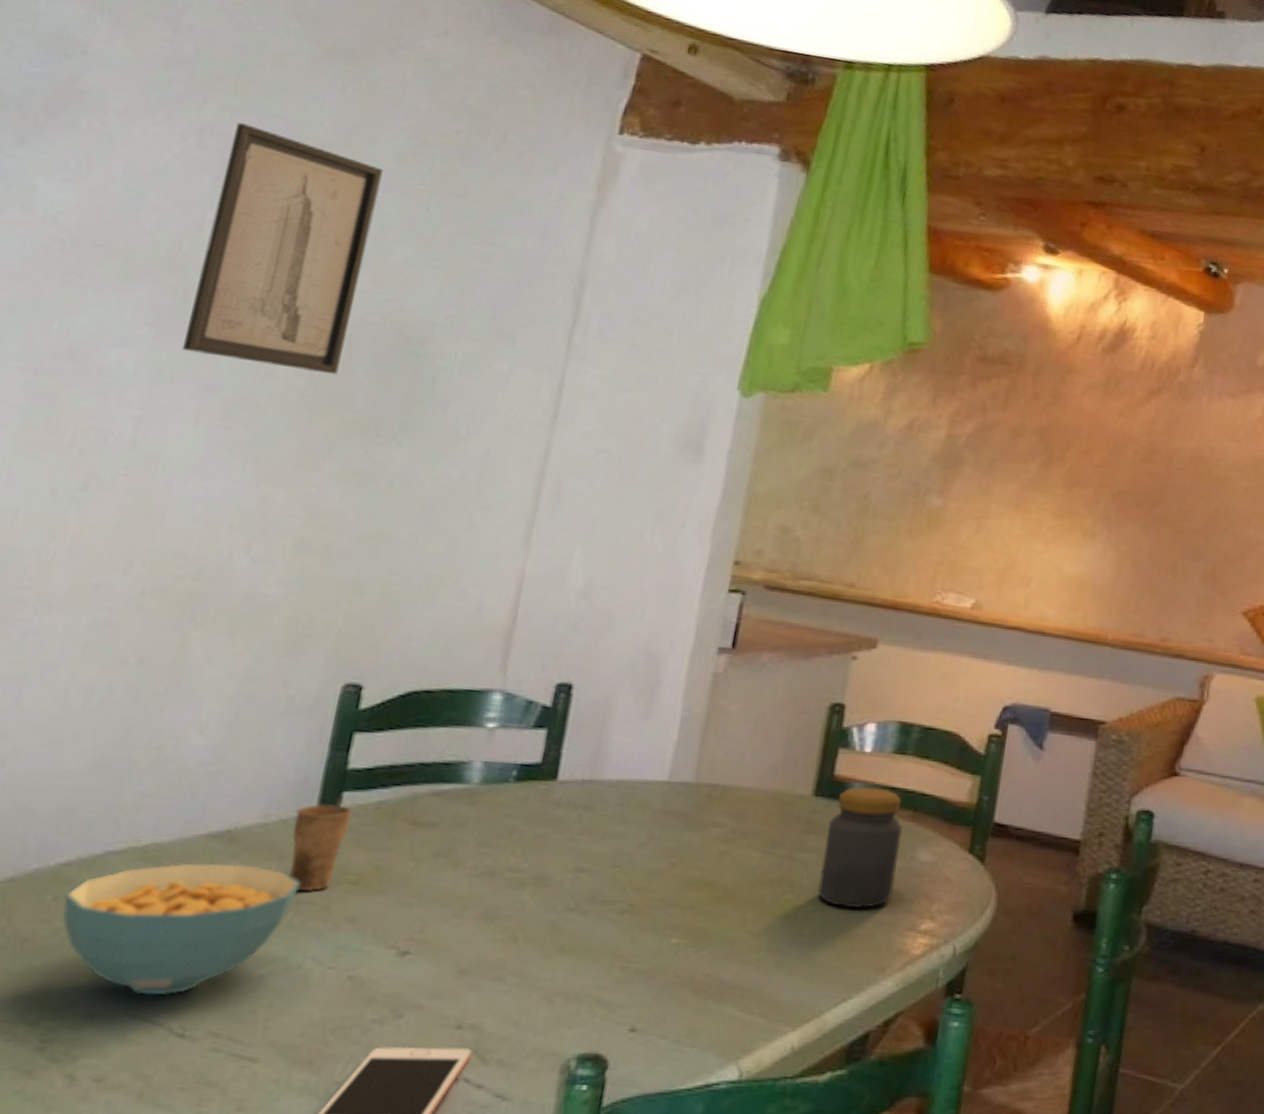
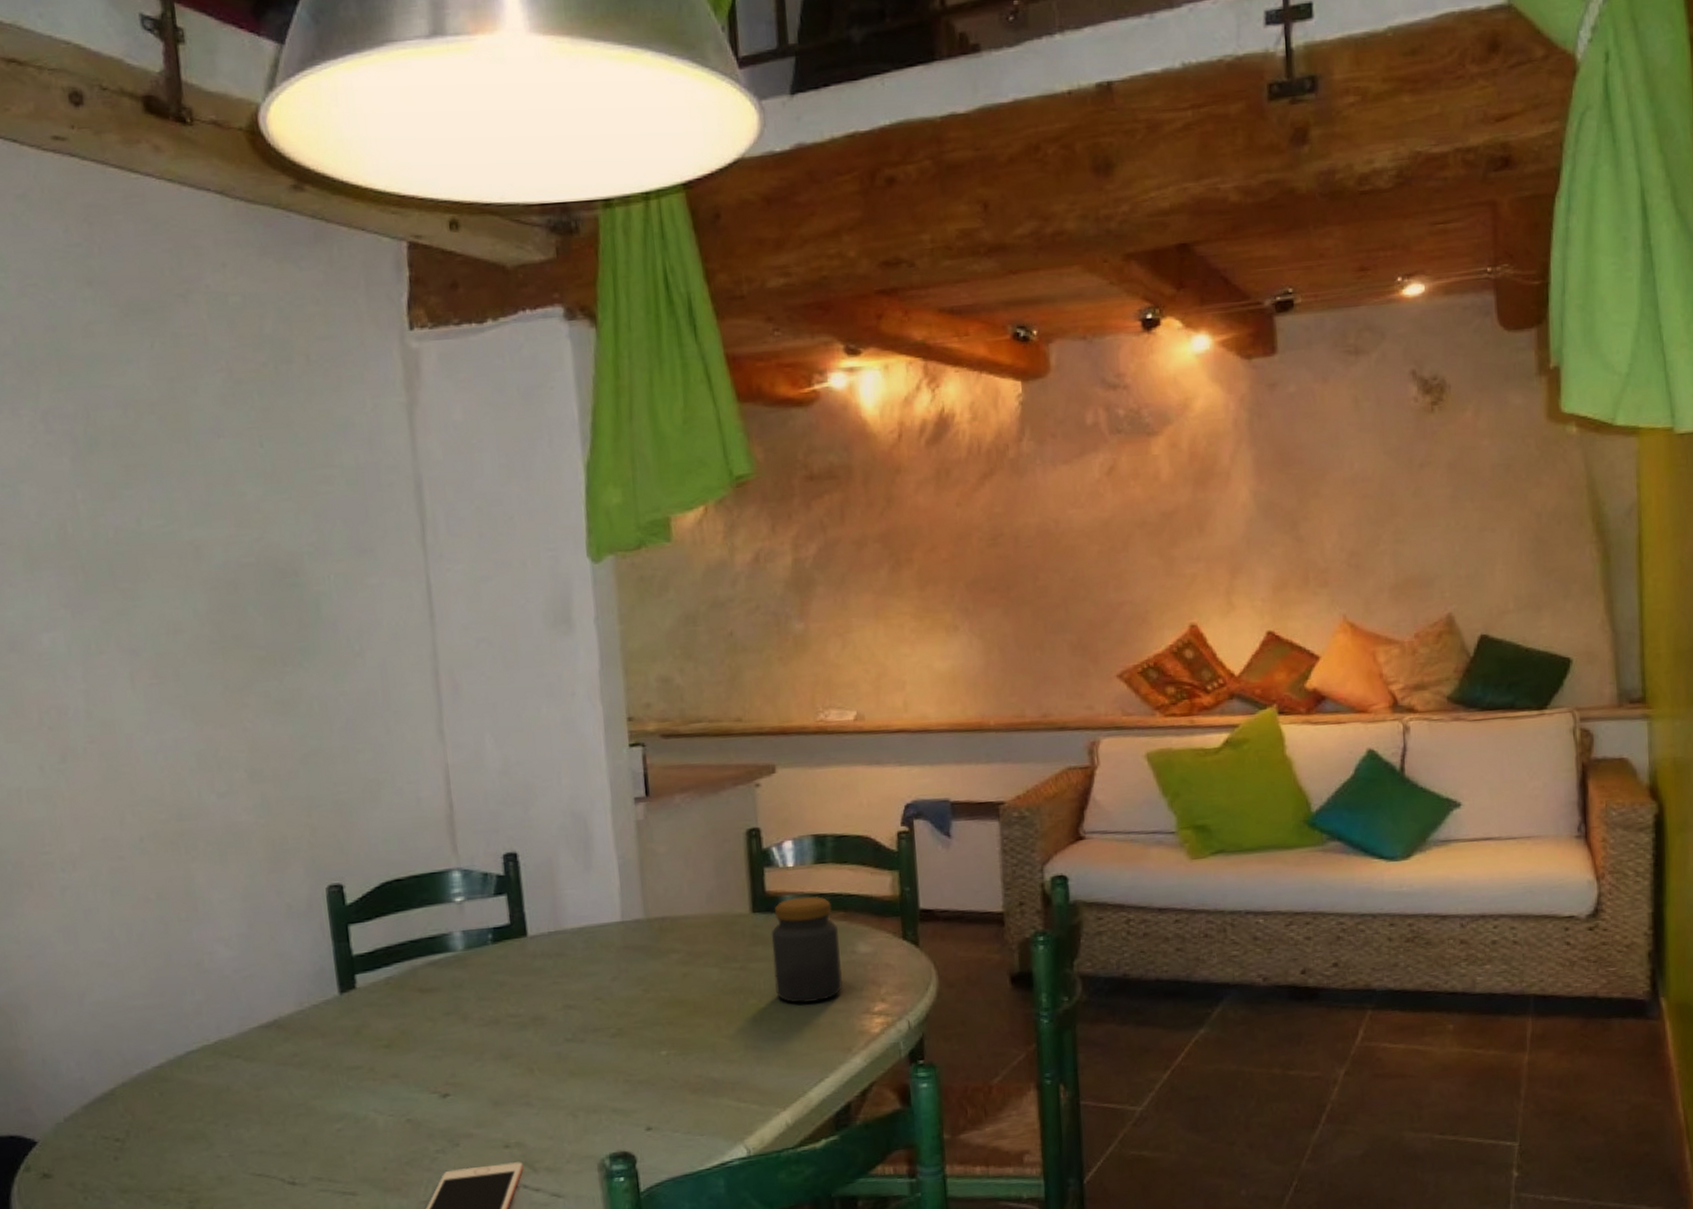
cereal bowl: present [62,862,300,996] -> none [167,1045,345,1158]
wall art: present [181,123,383,375] -> none [73,400,234,624]
cup: present [289,794,352,891] -> none [323,977,370,1059]

